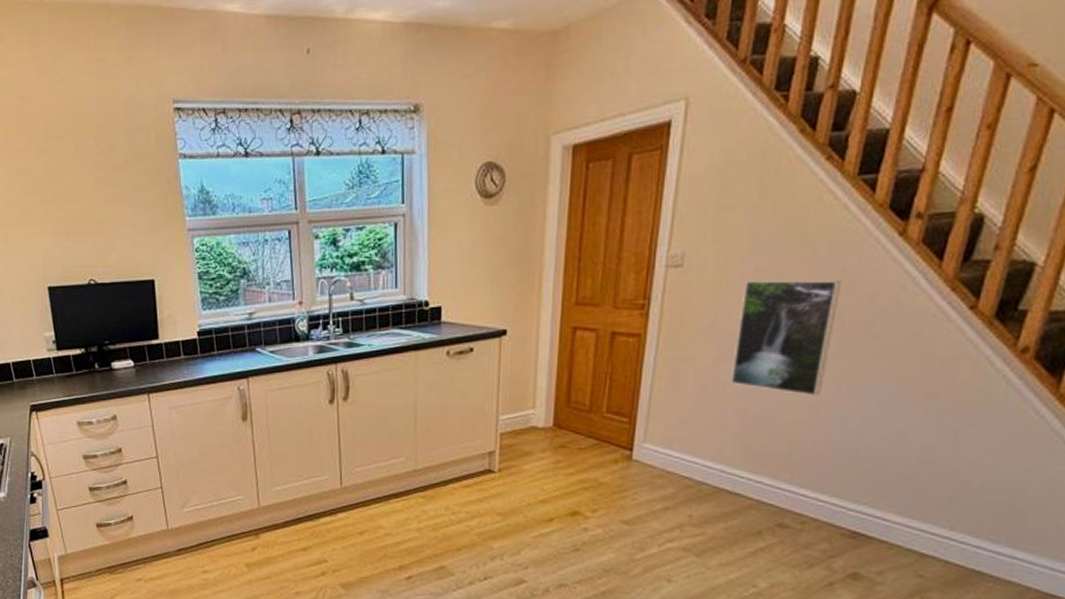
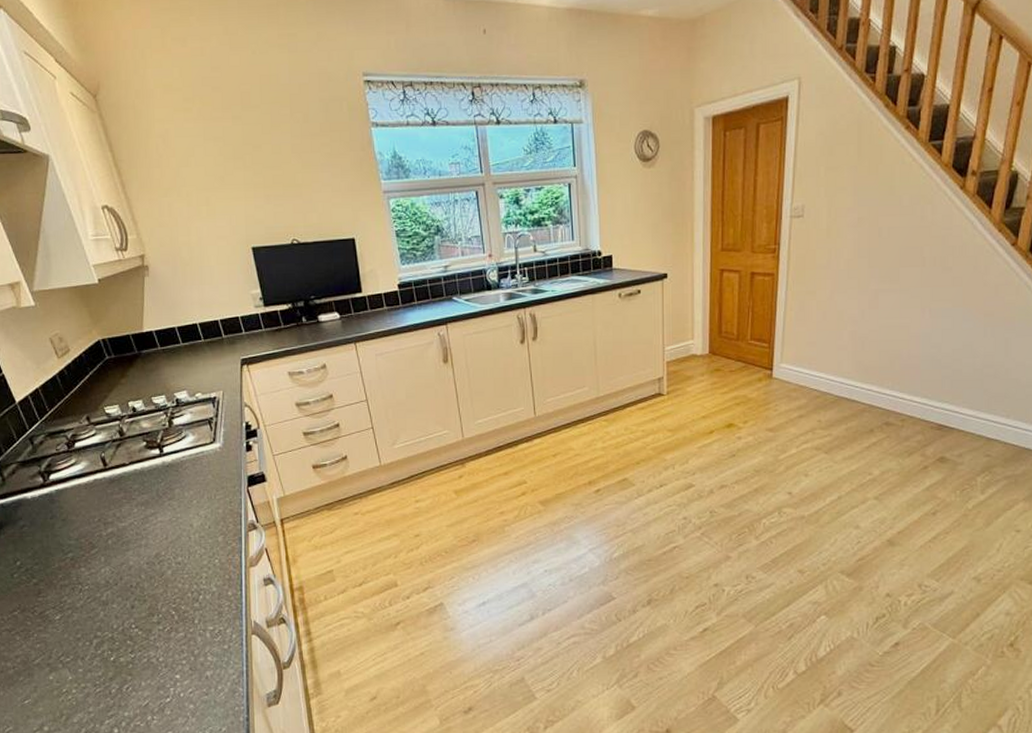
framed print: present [731,279,842,397] -> none [845,225,922,319]

